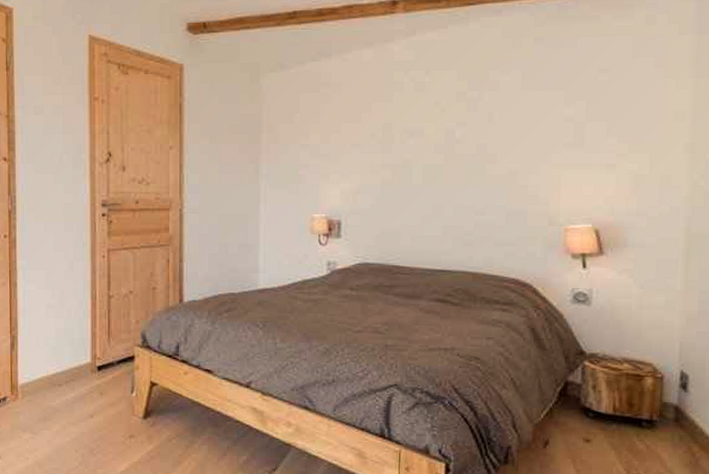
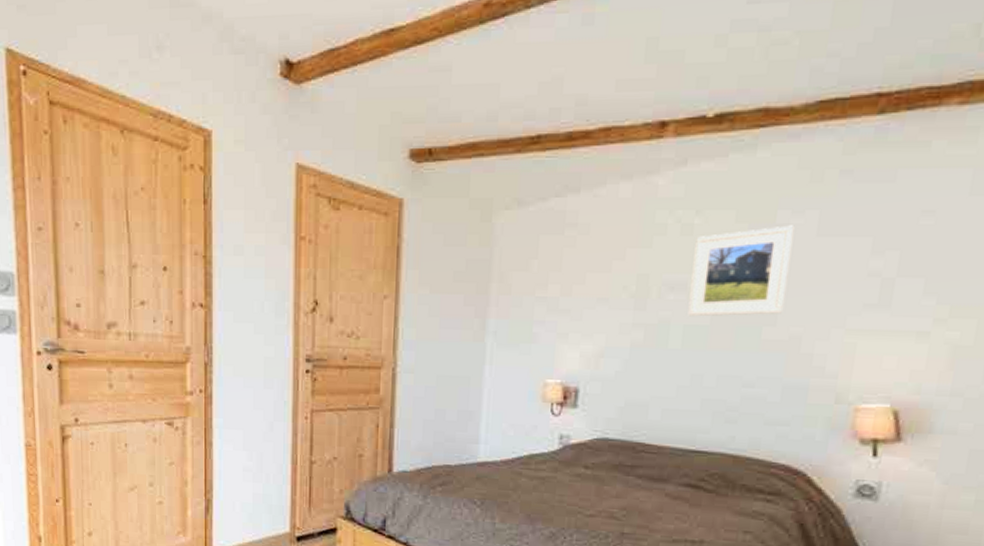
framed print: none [426,82,504,158] -> present [688,225,795,317]

